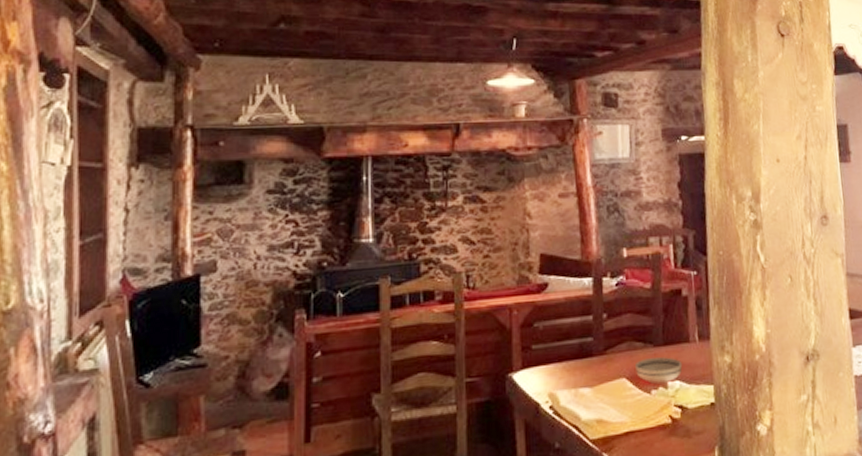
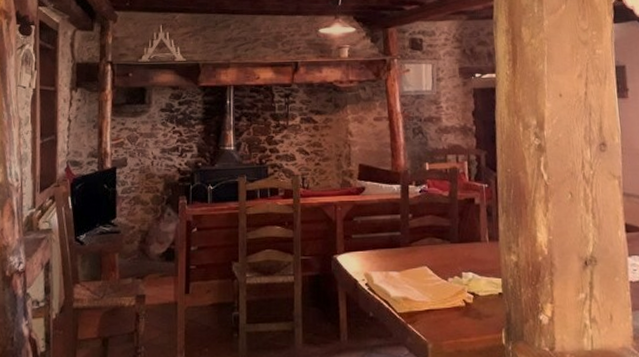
bowl: present [634,357,683,385] -> none [434,252,475,274]

